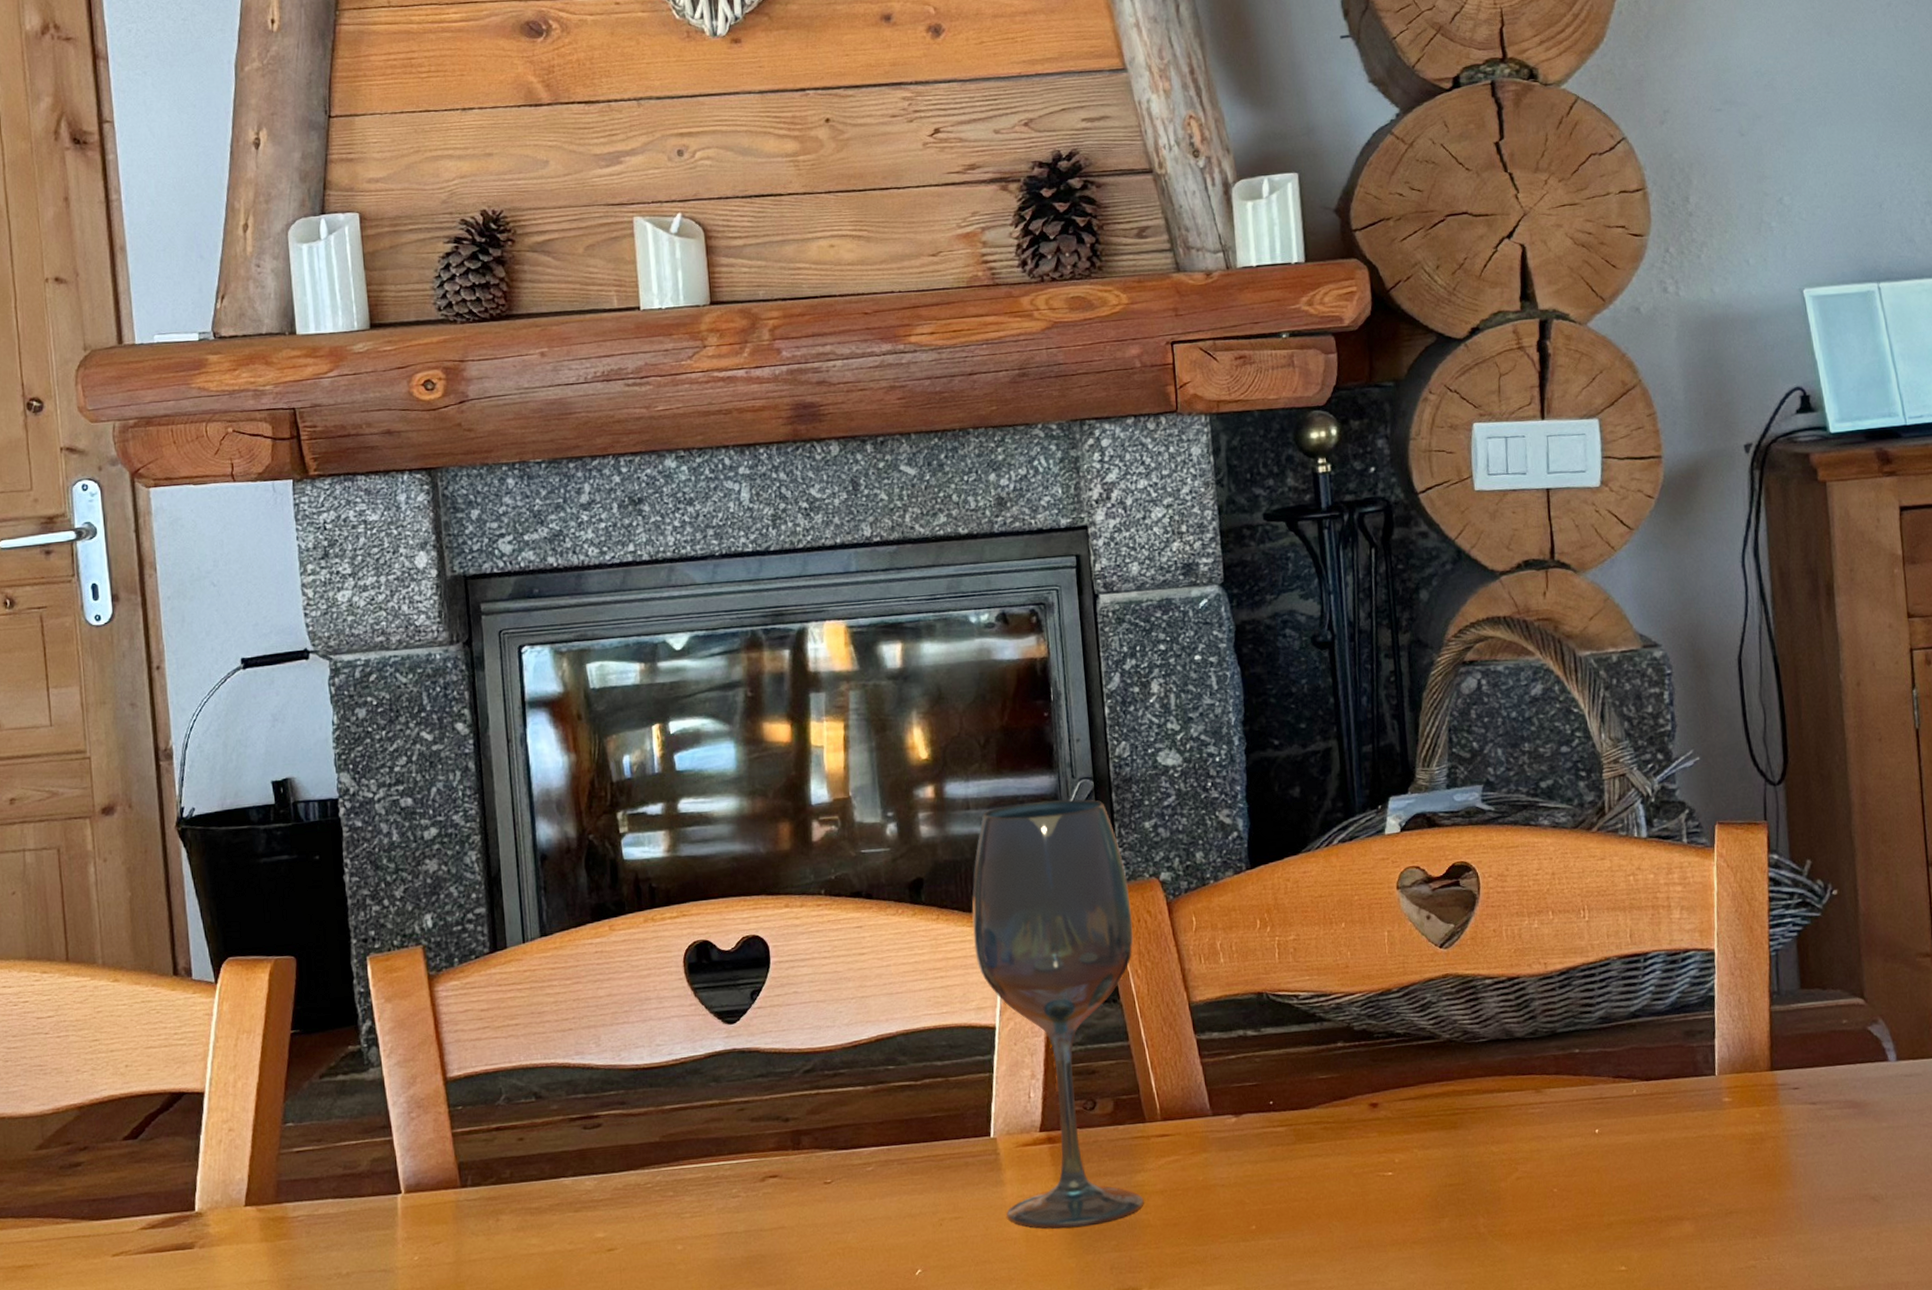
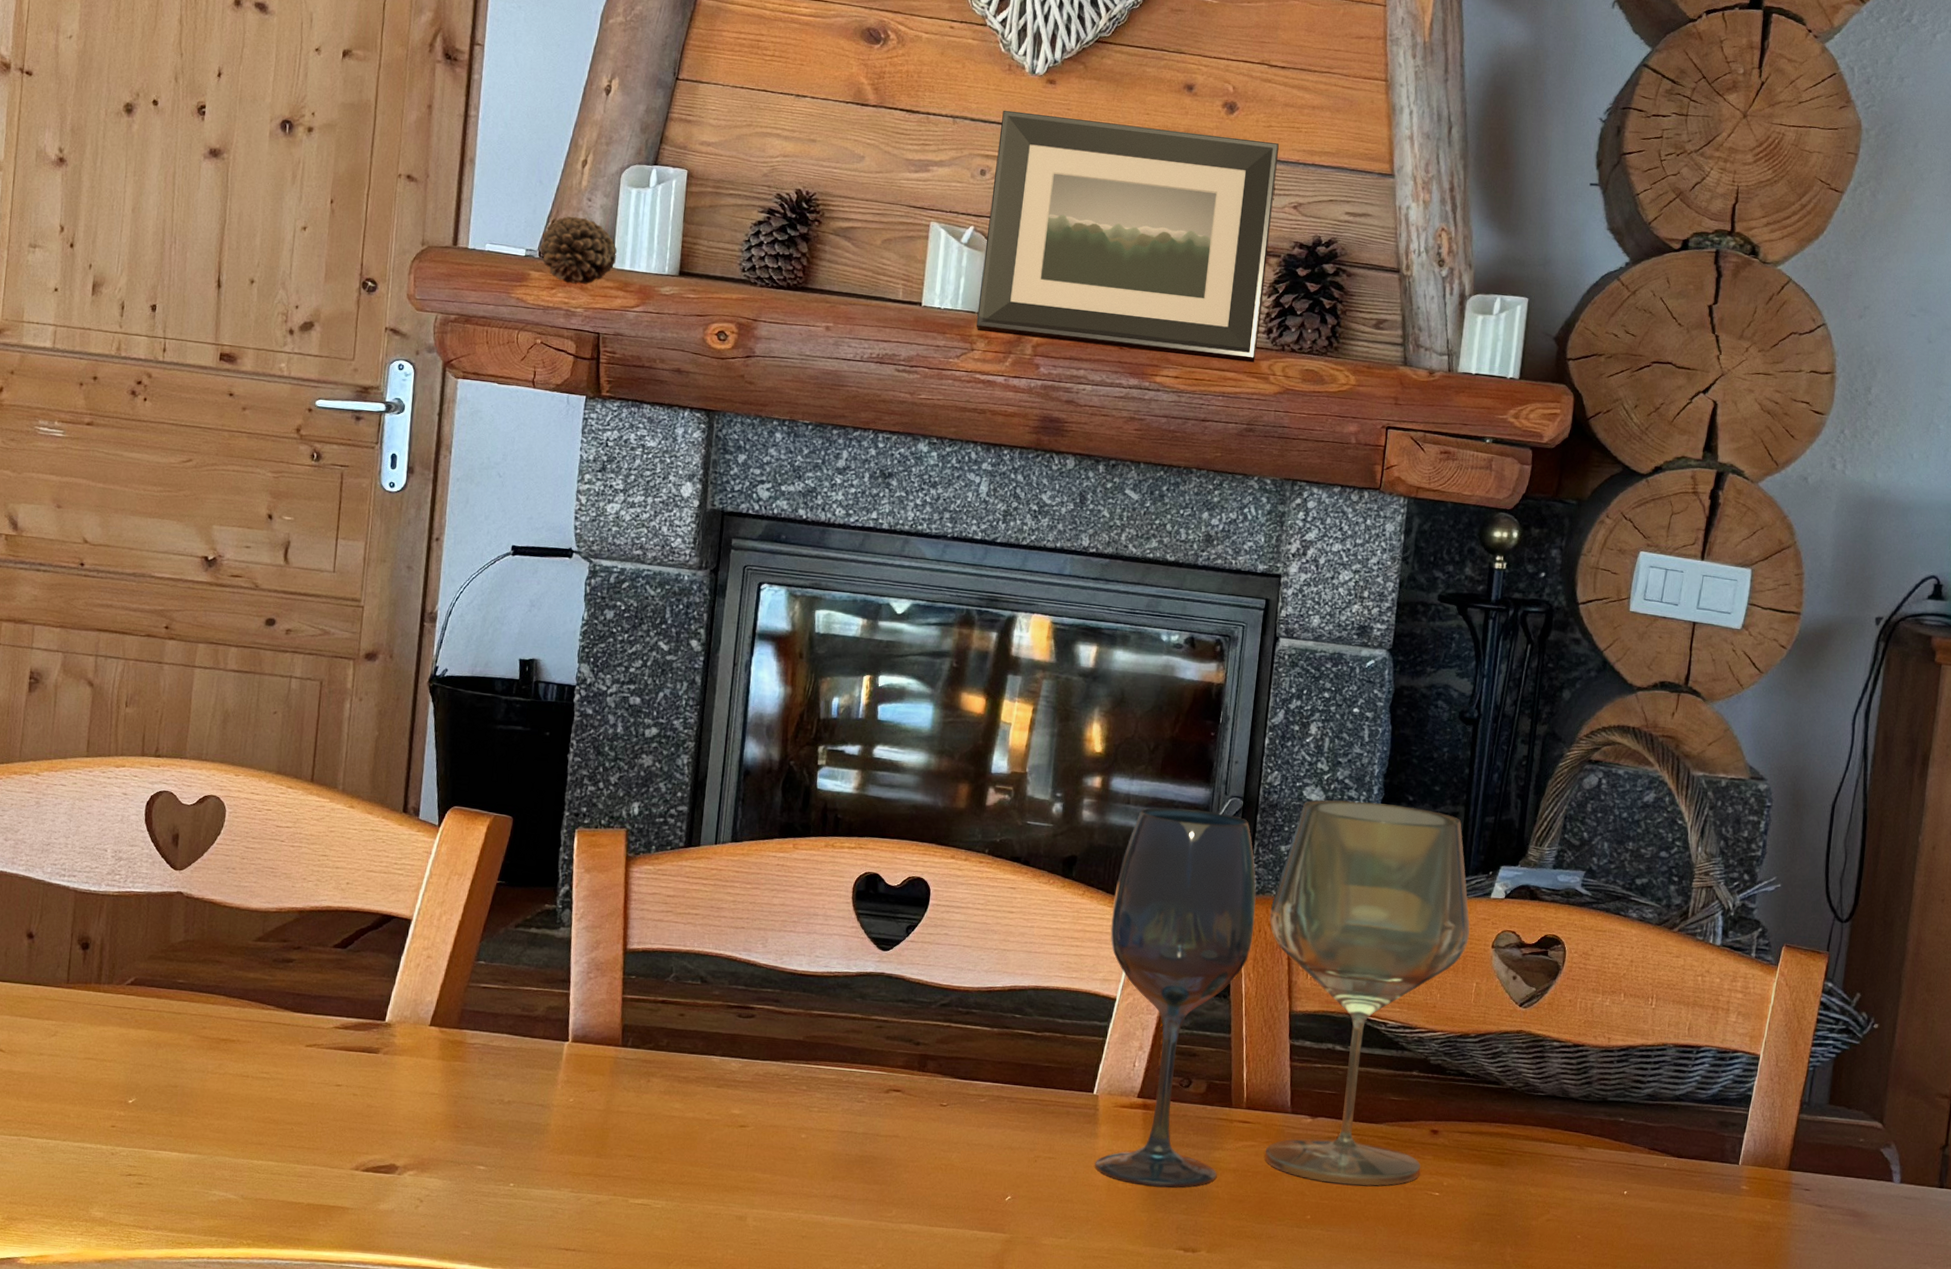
pine cone: none [213,286,299,361] -> present [540,216,617,284]
picture frame: none [690,59,1015,325] -> present [976,110,1279,363]
wine glass: none [1145,751,1370,1185] -> present [1264,800,1470,1186]

